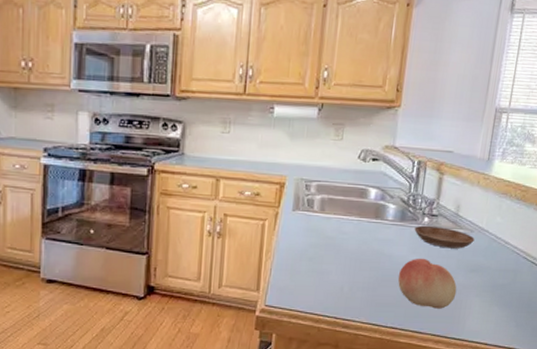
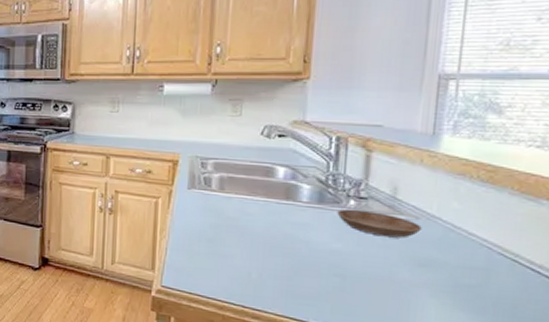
fruit: present [398,258,457,309] -> none [319,246,402,308]

